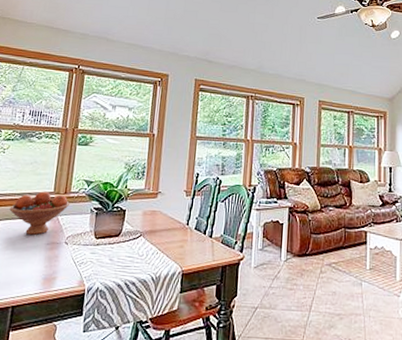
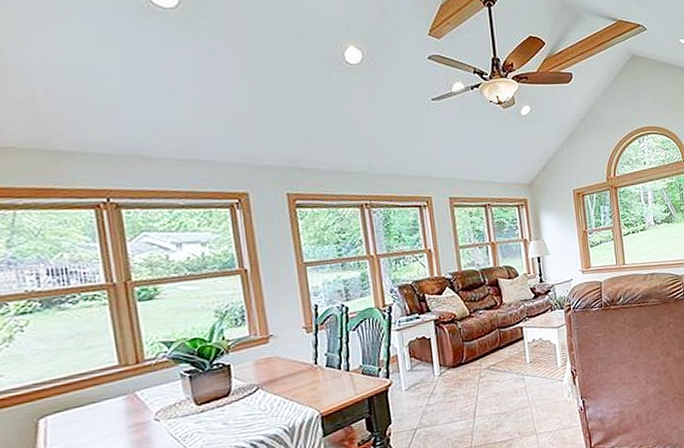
fruit bowl: present [9,191,69,235] -> none [56,365,147,423]

